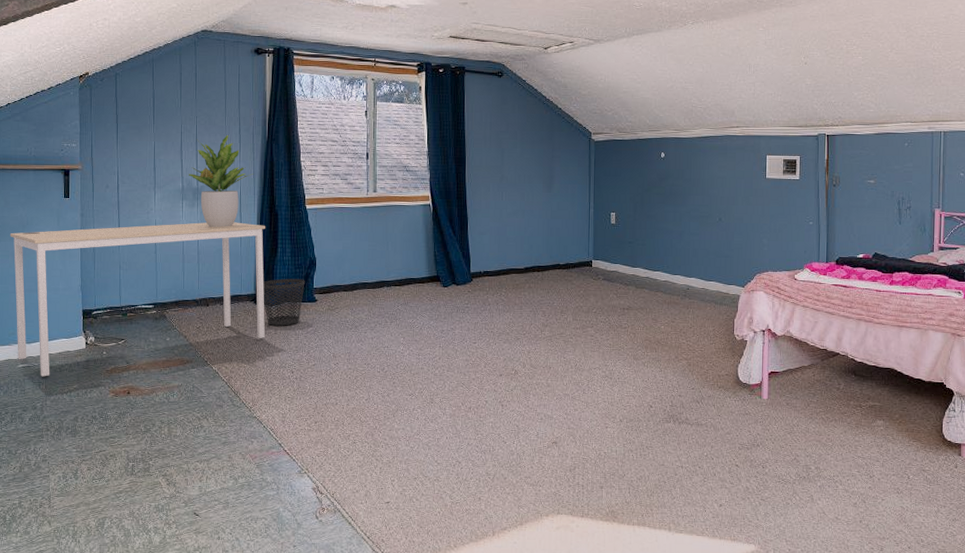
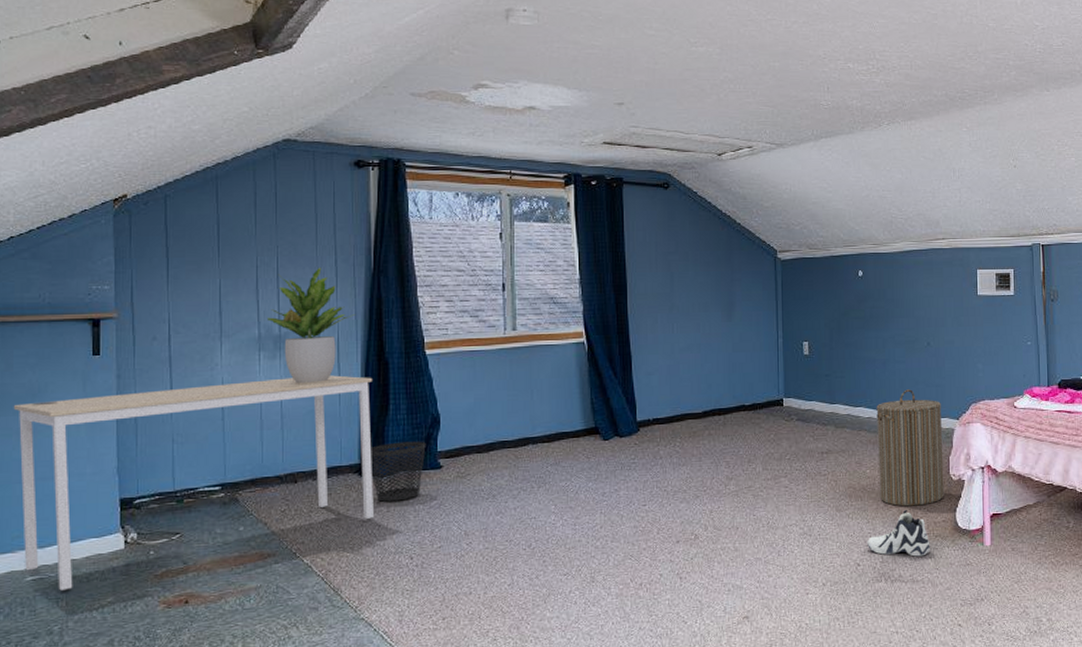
sneaker: none [659,362,714,404] -> present [867,509,930,557]
laundry hamper: none [671,258,729,360] -> present [876,389,944,507]

